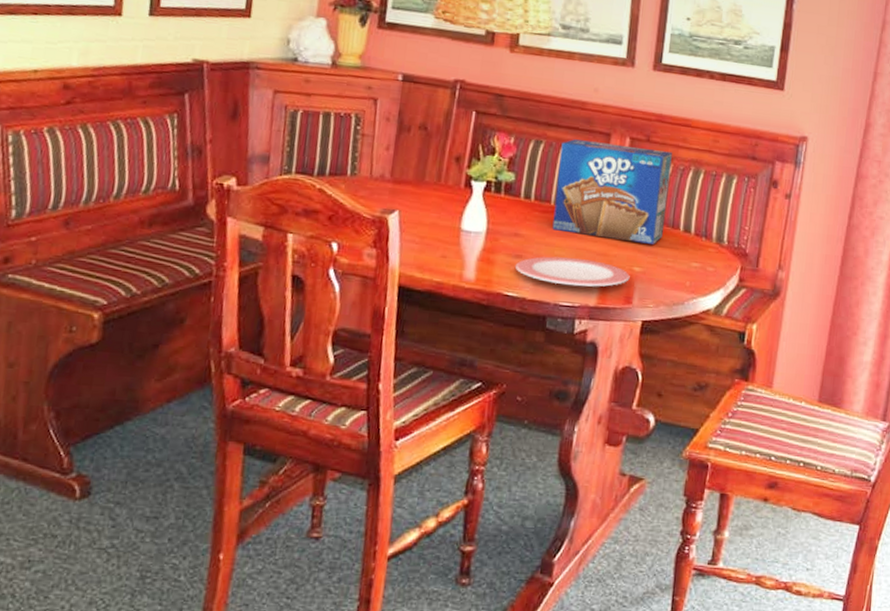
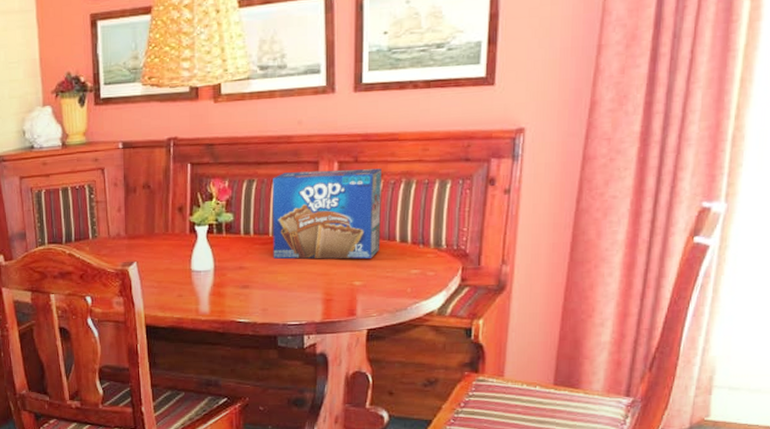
plate: present [516,256,630,287] -> none [244,281,351,307]

